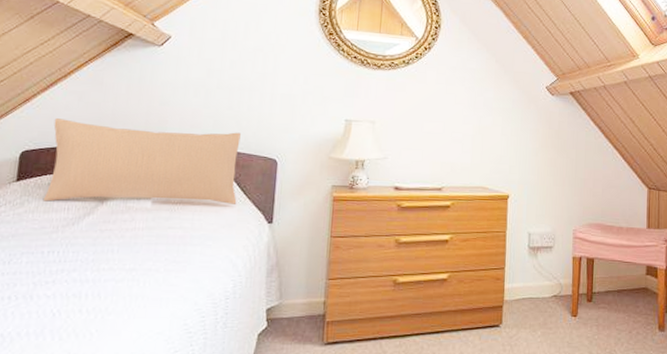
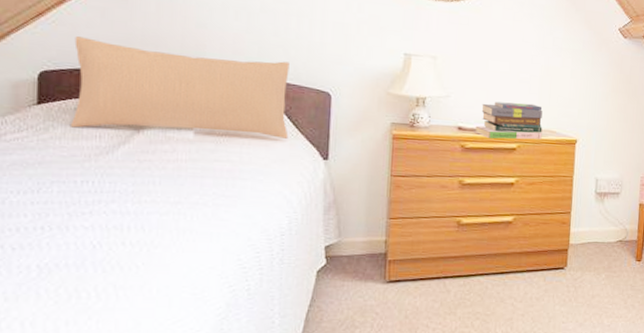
books: none [410,161,475,198] -> present [475,101,543,140]

